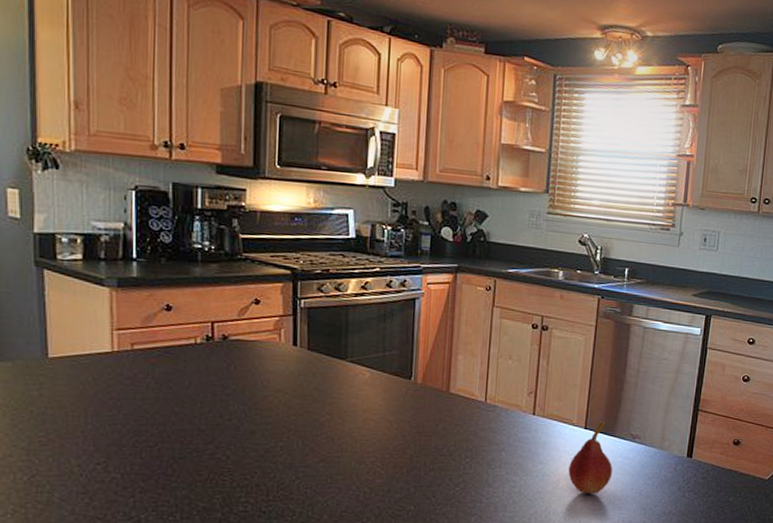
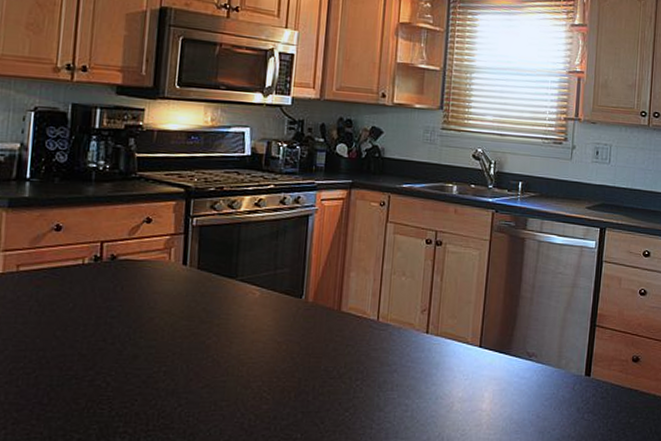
fruit: present [568,421,613,494] -> none [462,339,508,417]

